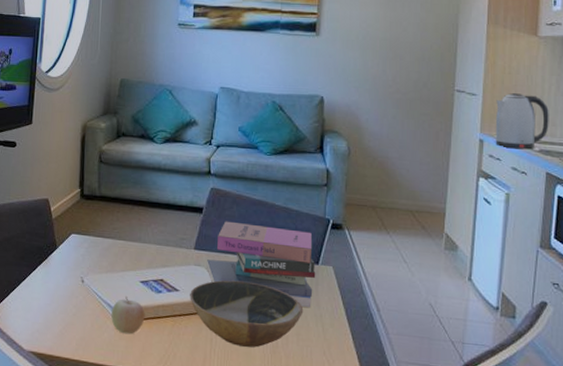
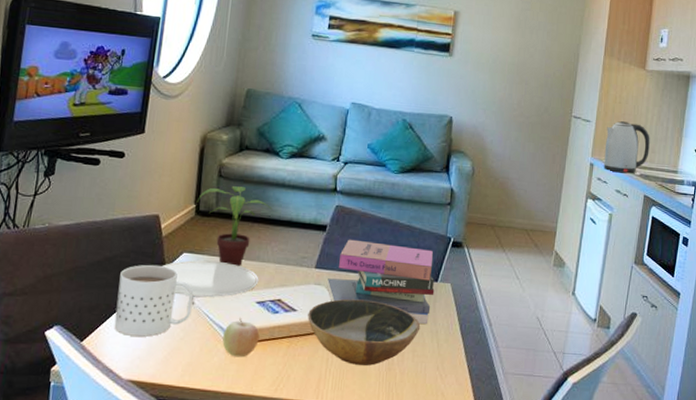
mug: none [15,244,83,312] -> present [114,264,194,337]
plate: none [54,241,142,276] -> present [162,260,259,298]
potted plant: none [80,171,151,247] -> present [196,186,273,266]

